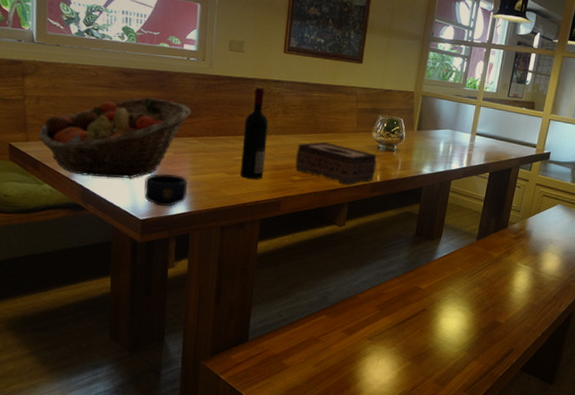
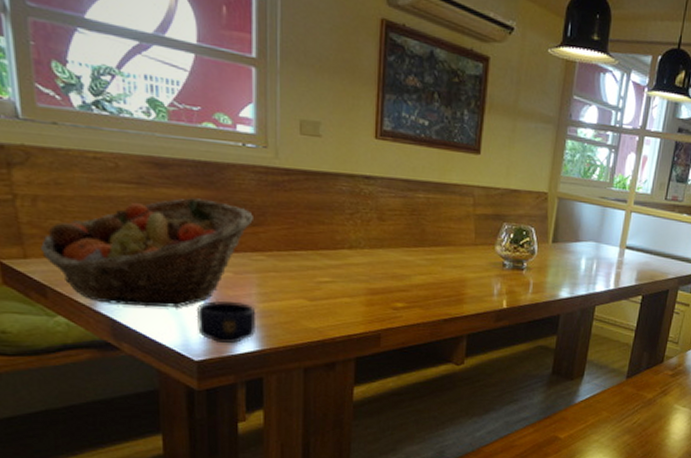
wine bottle: present [240,87,268,179] -> none [326,185,359,307]
tissue box: present [295,141,377,185] -> none [397,257,502,313]

